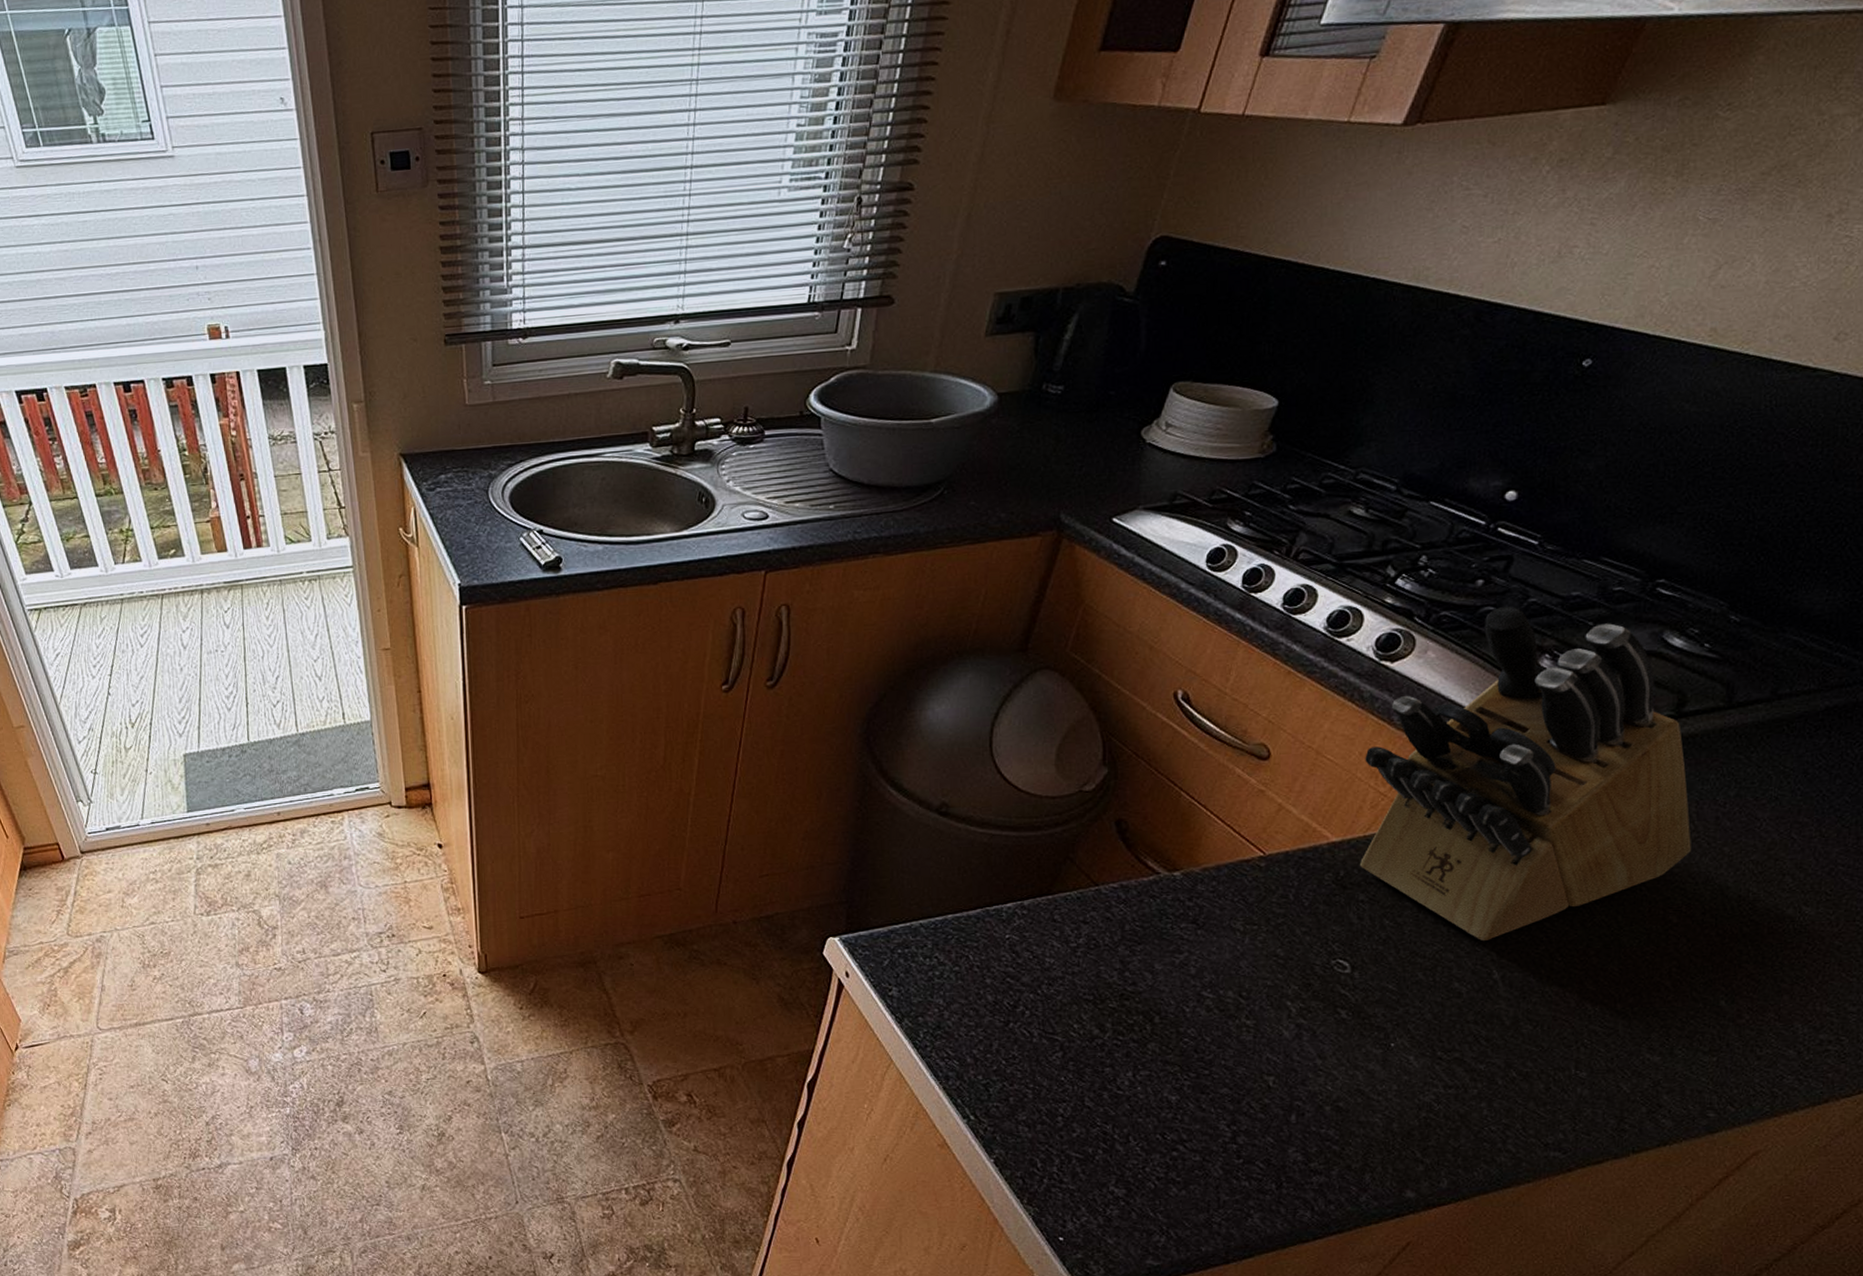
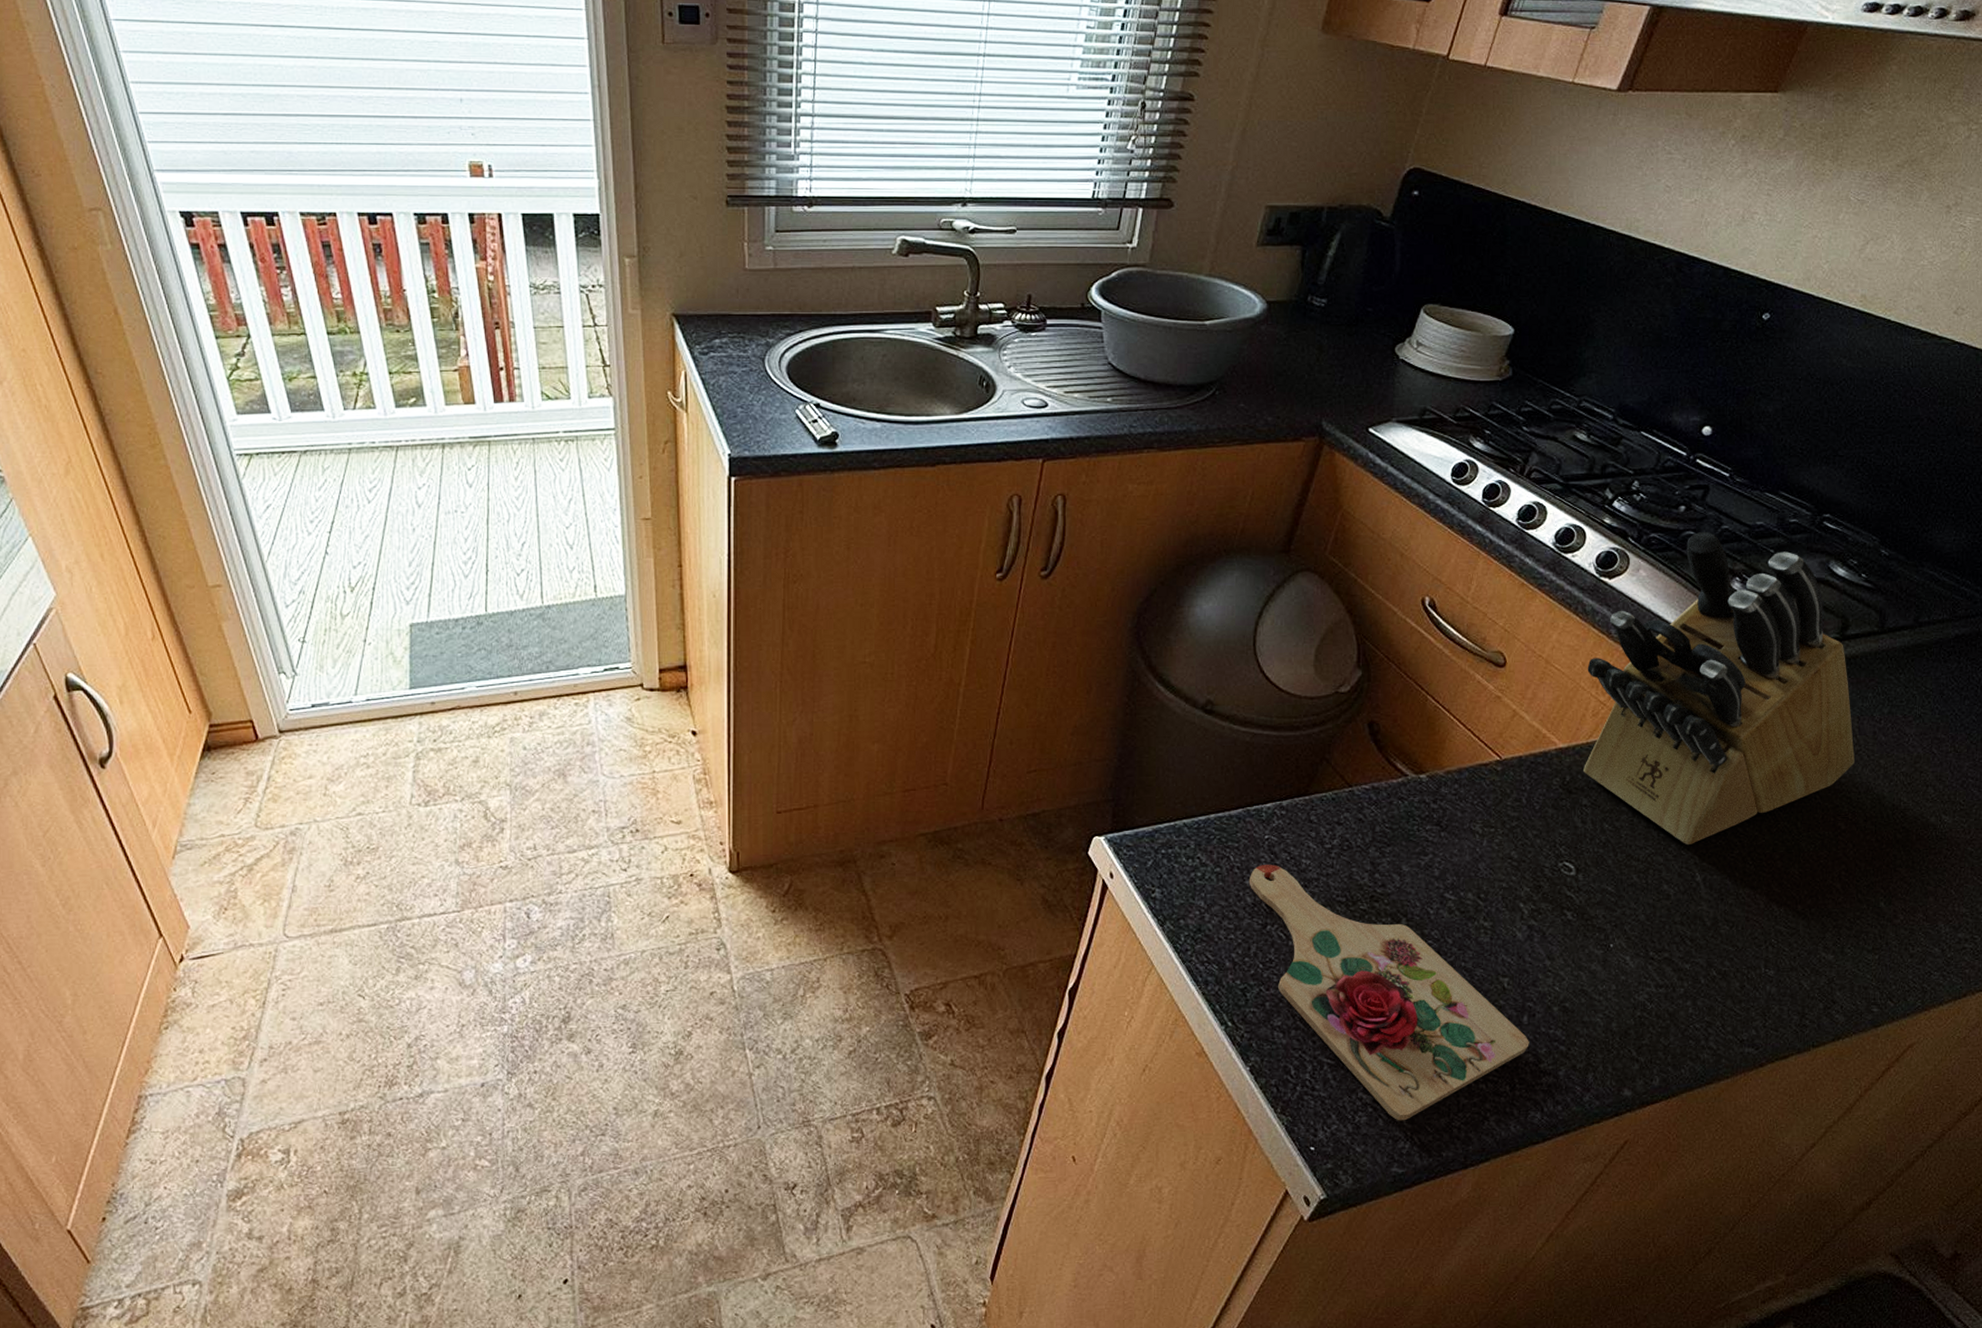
cutting board: none [989,964,1298,1215] -> present [1248,865,1529,1121]

